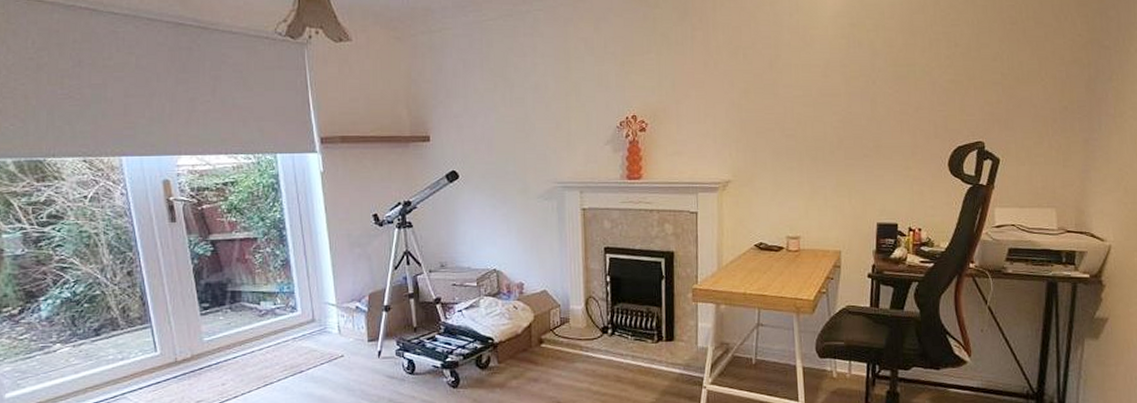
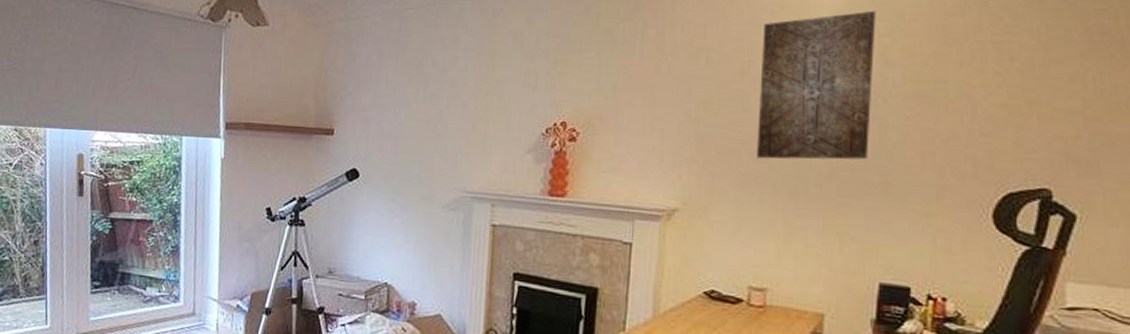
wall art: none [784,10,865,135] -> present [757,10,876,160]

